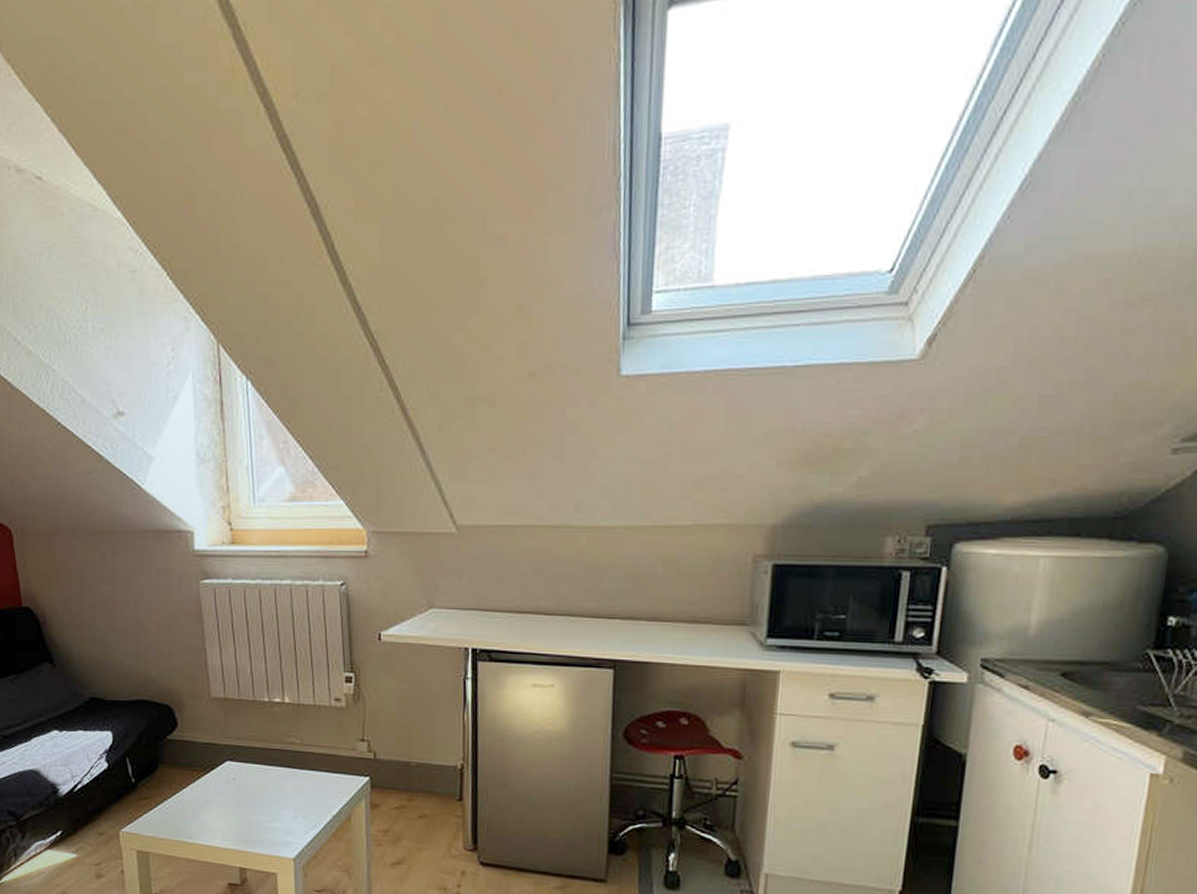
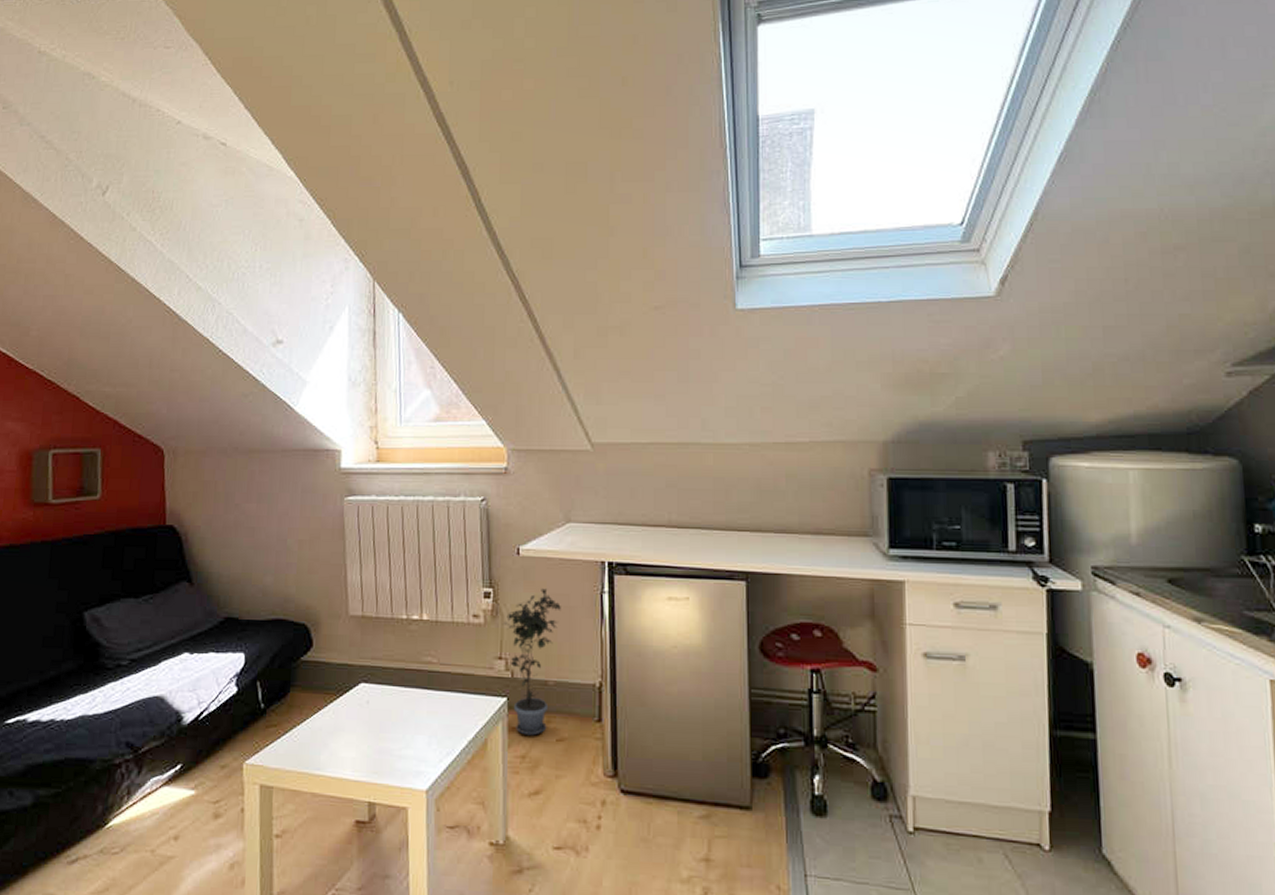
potted plant: none [365,674,423,812] -> present [503,588,561,736]

